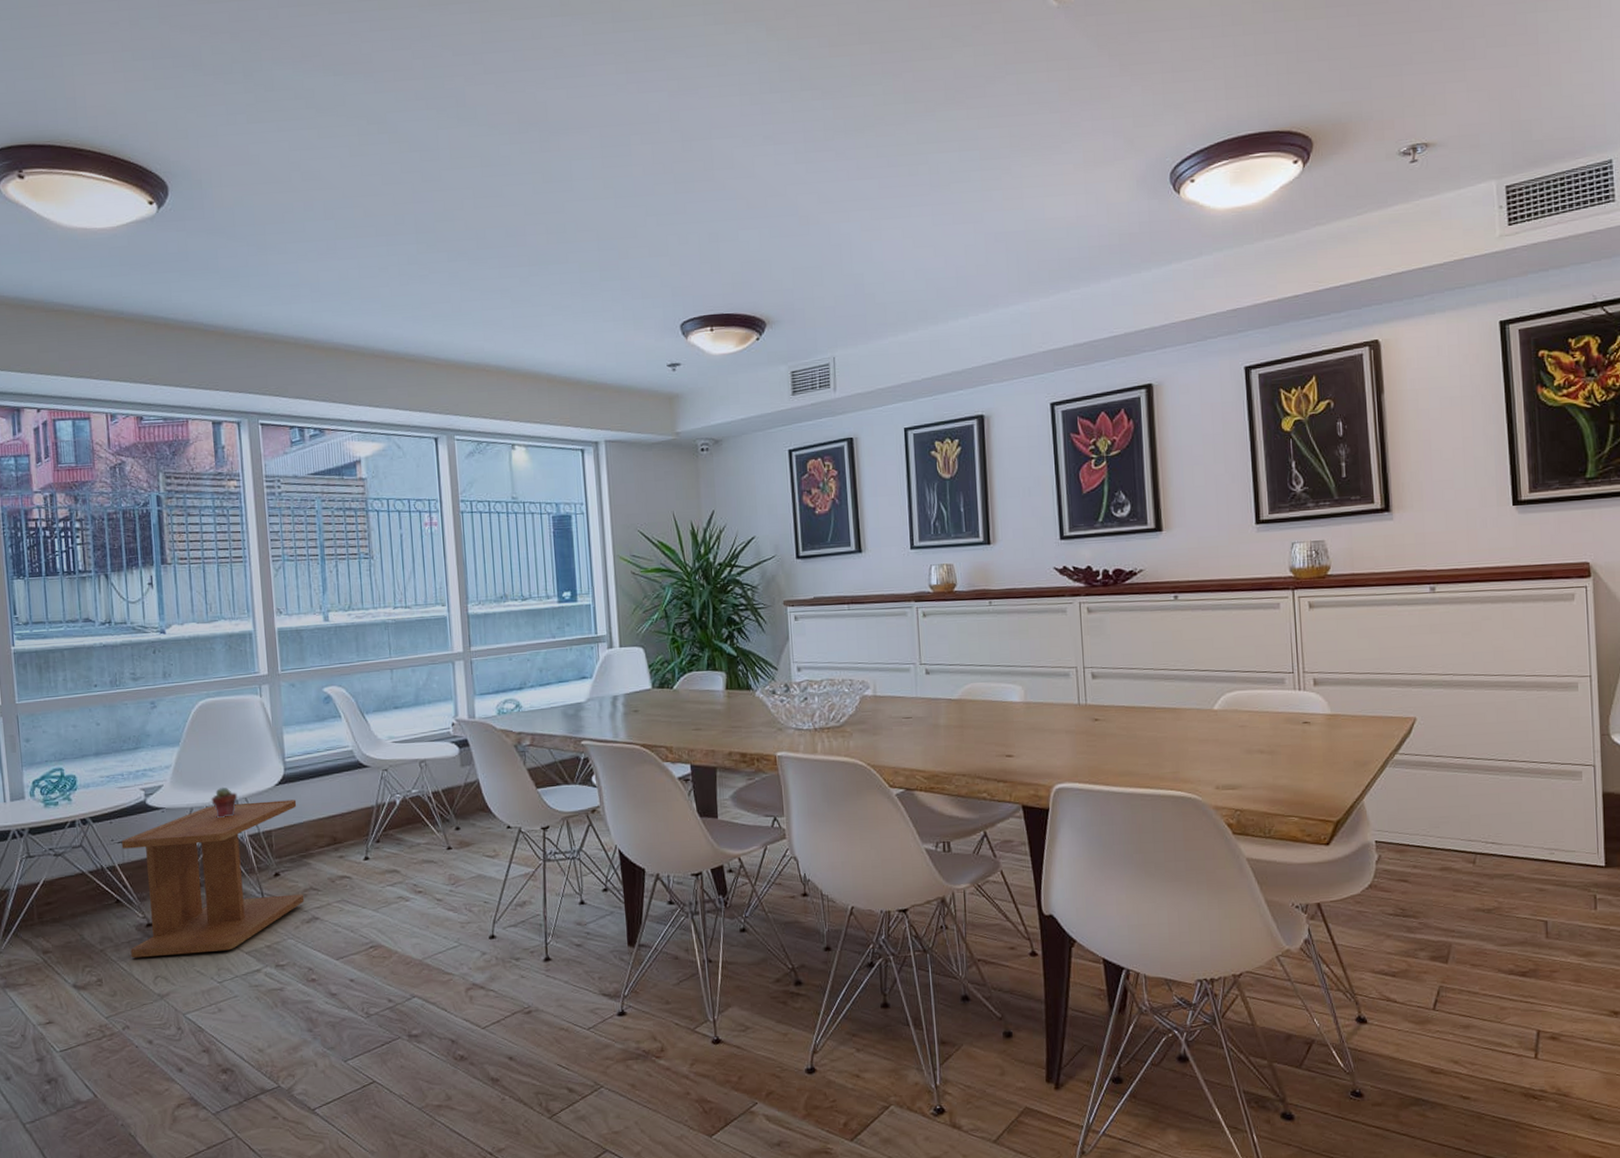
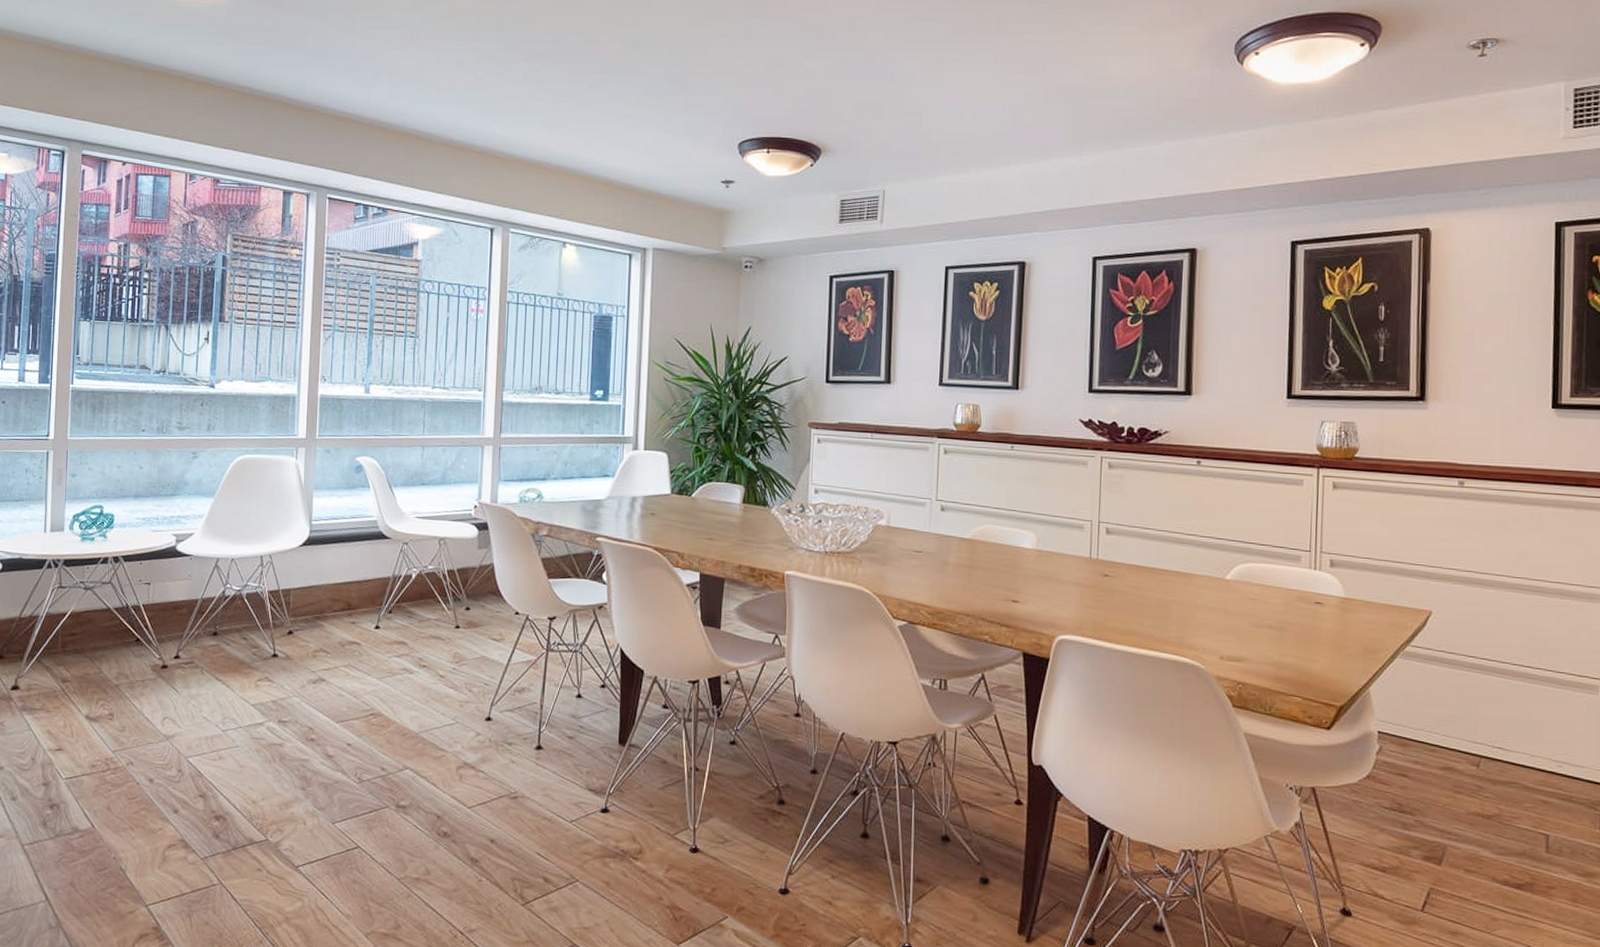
side table: present [121,800,305,958] -> none [143,558,318,701]
potted succulent: present [211,787,238,818] -> none [237,541,263,571]

